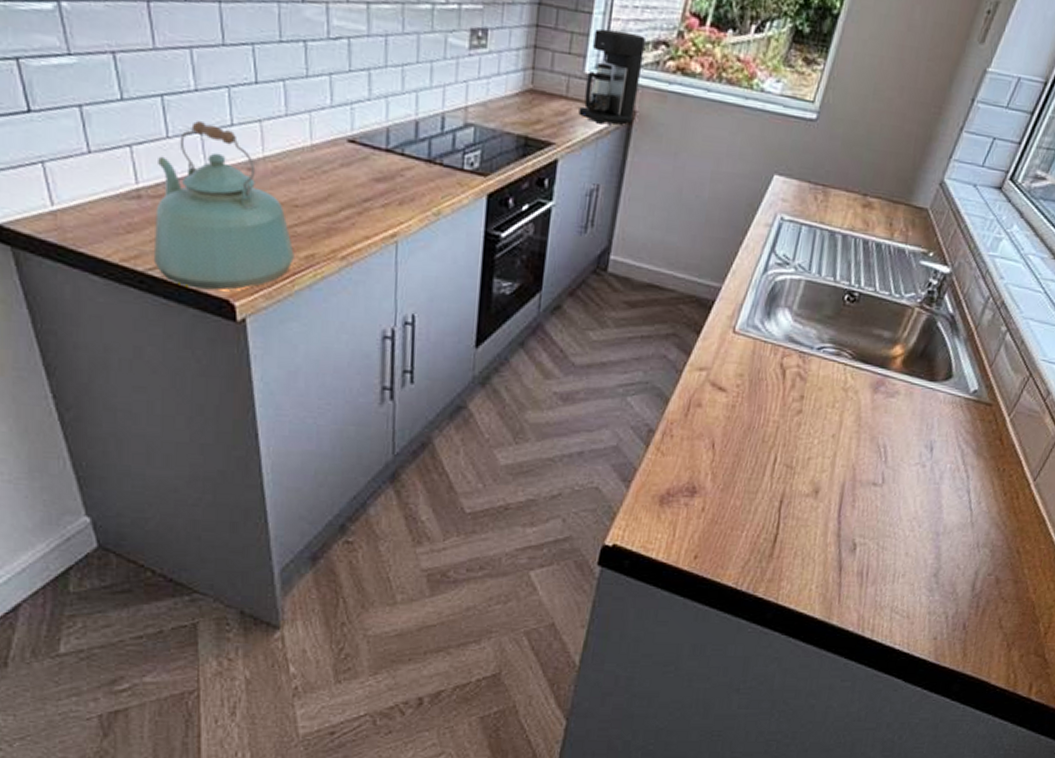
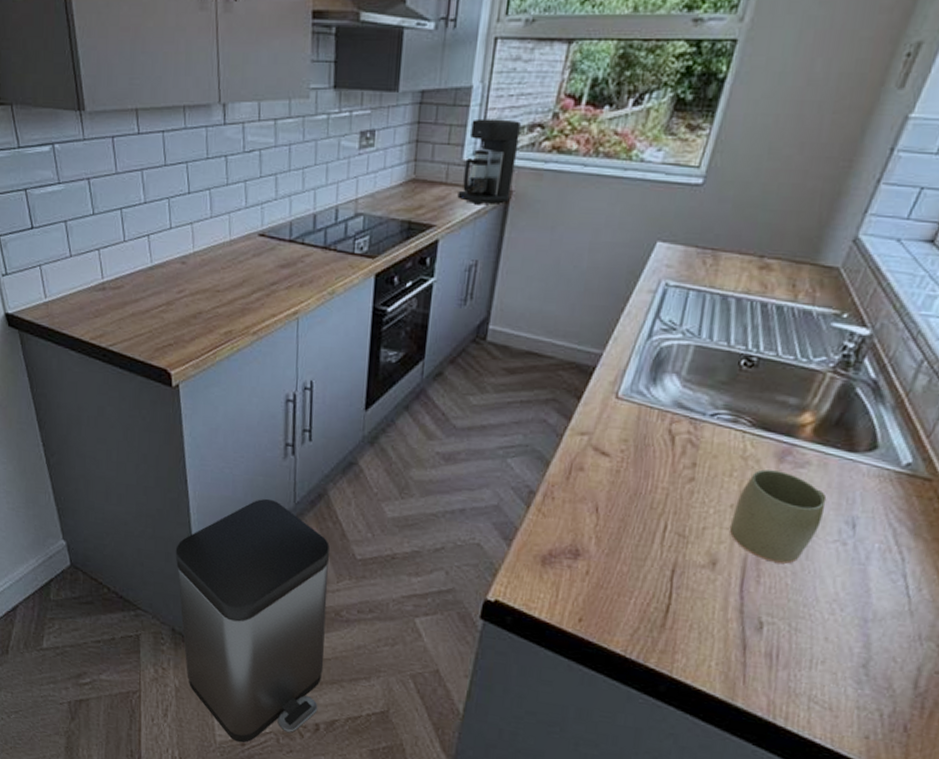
kettle: present [154,121,295,291] -> none [114,227,216,362]
pedal bin: none [243,451,435,732] -> present [175,498,330,743]
mug: none [830,400,911,487] -> present [729,469,827,564]

